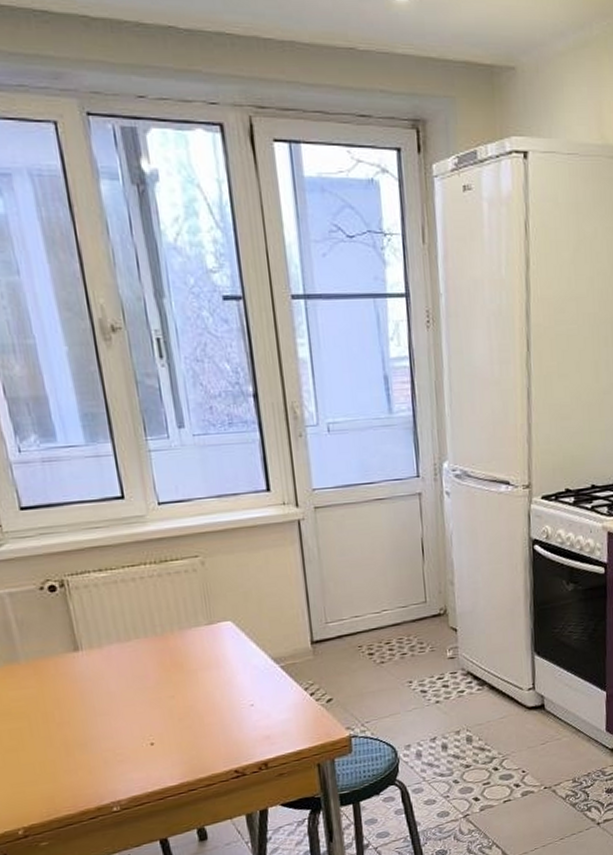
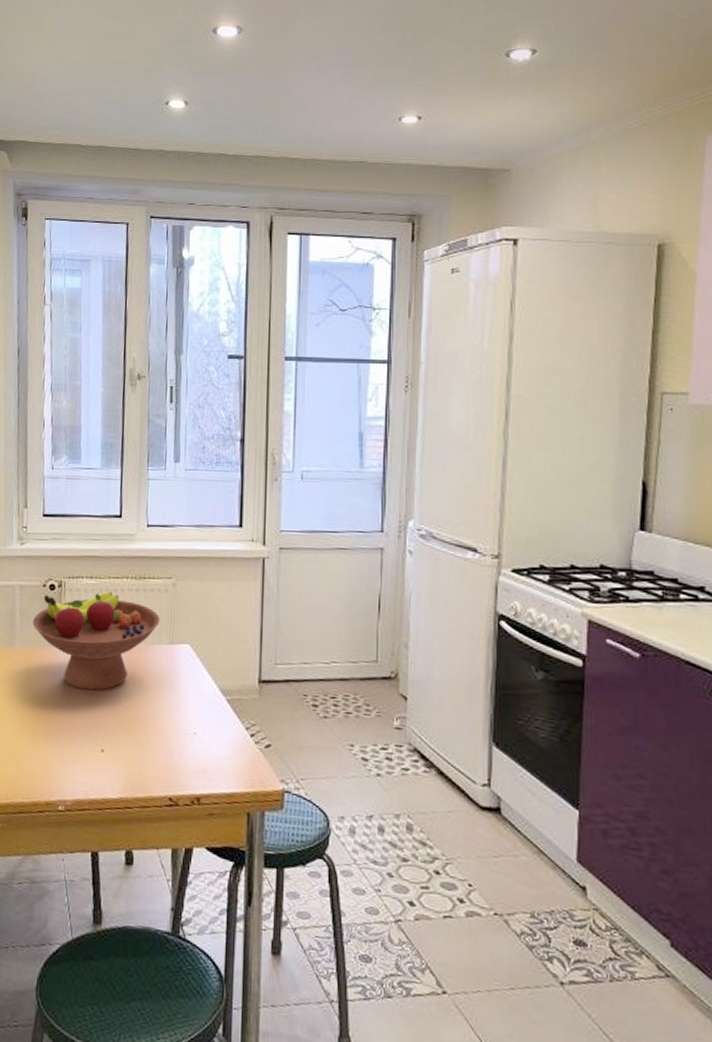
fruit bowl: none [35,581,193,690] -> present [32,591,160,691]

